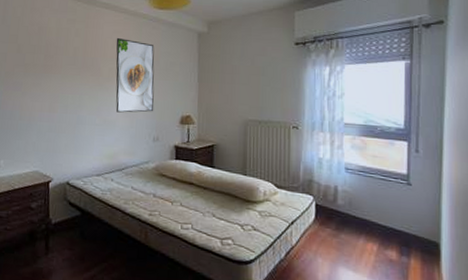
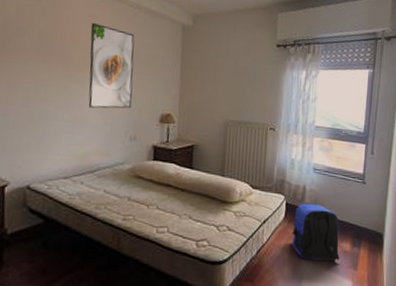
backpack: none [324,205,386,271] -> present [292,203,341,261]

